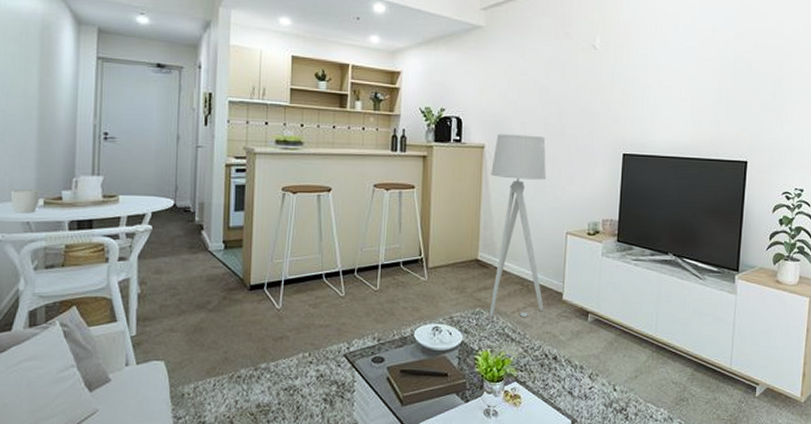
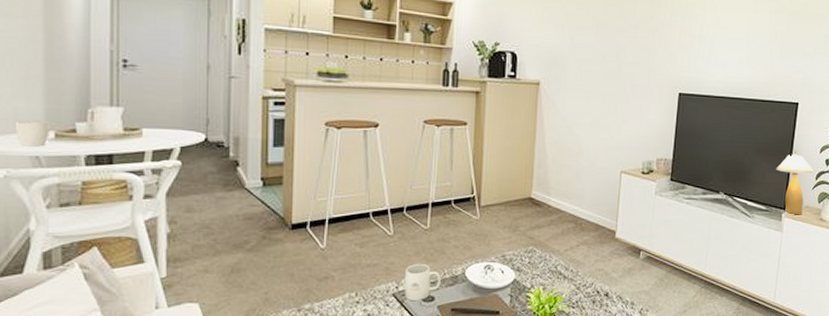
mug: none [355,324,390,362] -> present [404,263,441,301]
floor lamp: present [489,134,547,318] -> none [542,70,603,256]
table lamp: none [726,210,769,277] -> present [775,150,815,215]

